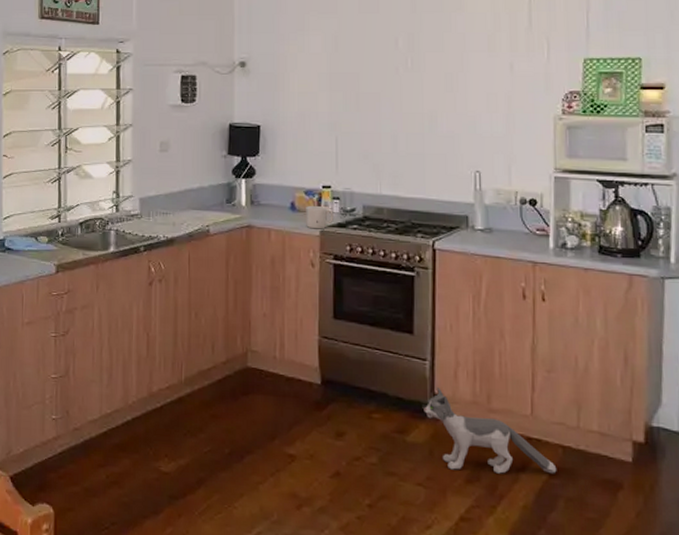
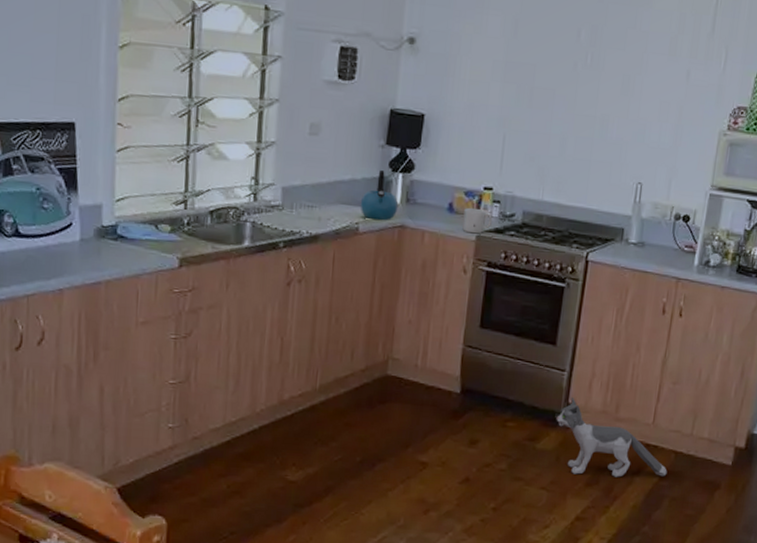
kettle: none [209,177,243,223] -> present [360,169,398,221]

